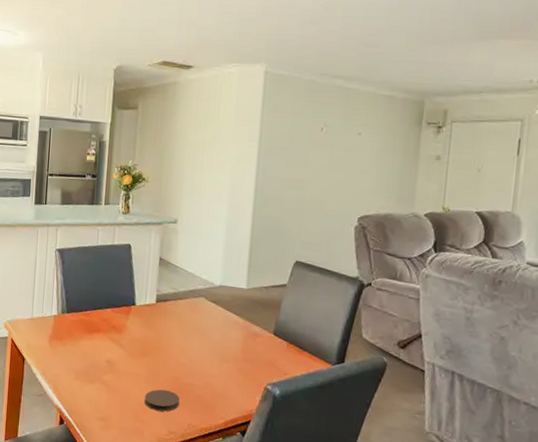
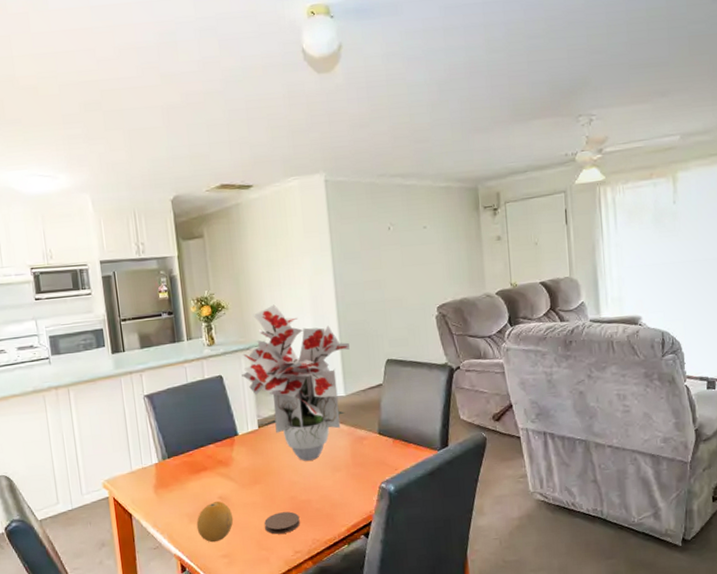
fruit: none [81,364,117,404] -> present [196,501,234,543]
bouquet: none [149,185,260,346] -> present [242,304,350,461]

